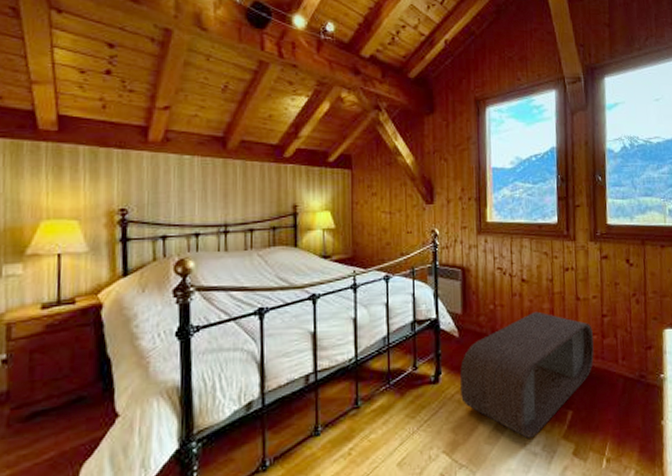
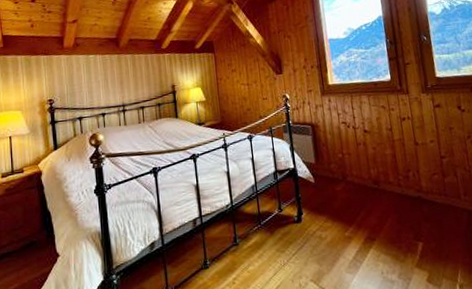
coffee table: present [460,311,594,439] -> none [318,157,438,268]

